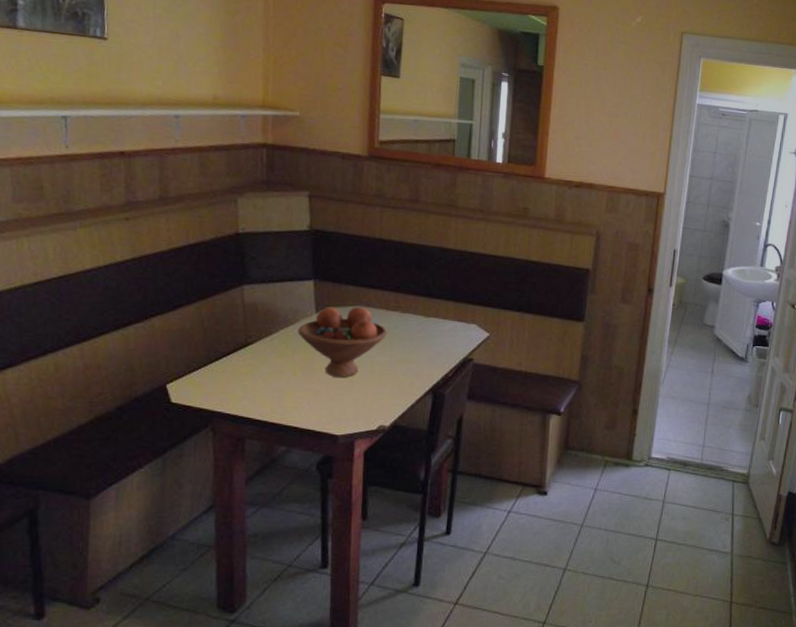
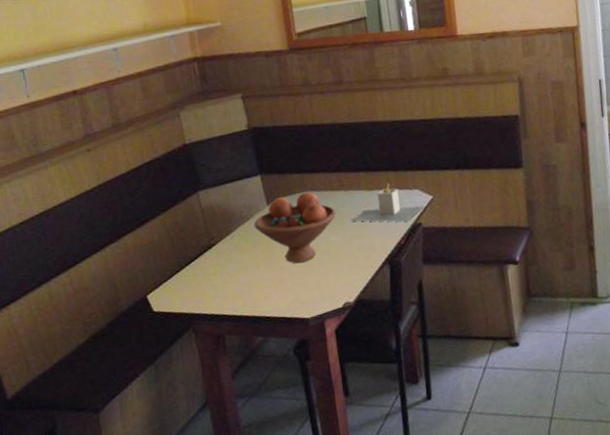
utensil holder: none [402,312,479,355] -> present [351,183,424,223]

